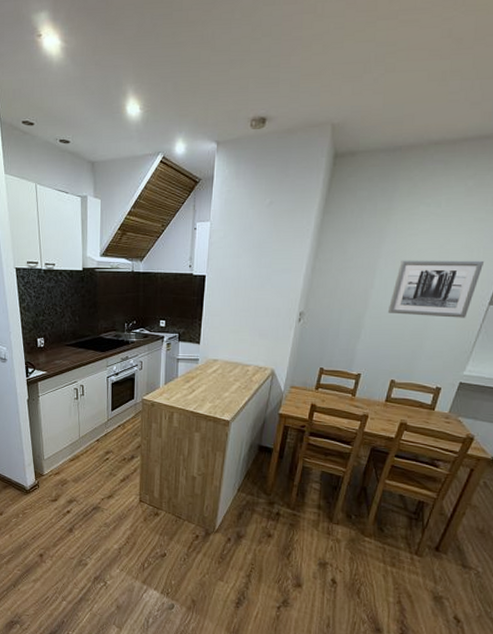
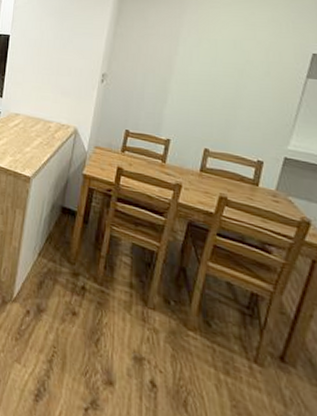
wall art: present [387,260,485,318] -> none [194,30,296,90]

